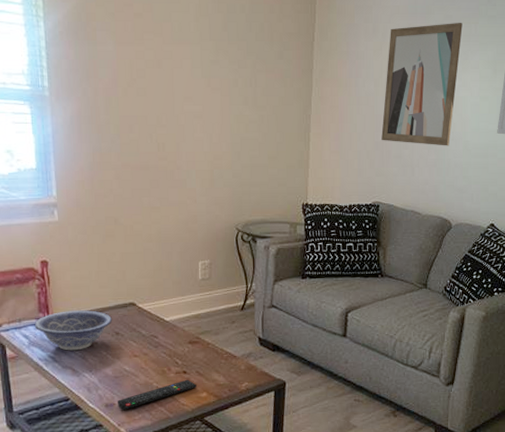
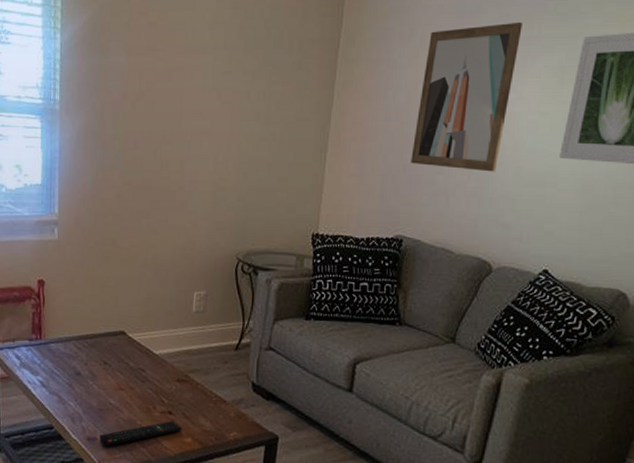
decorative bowl: present [34,310,113,351] -> none [26,334,102,377]

